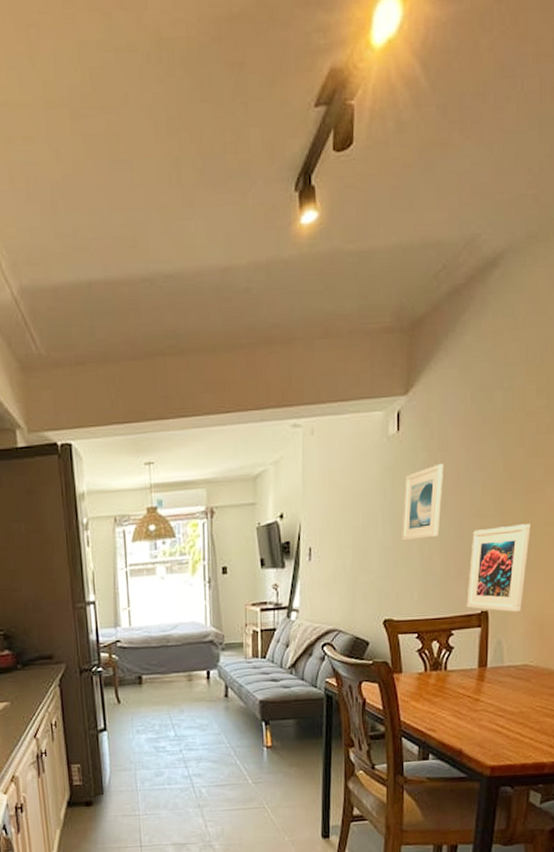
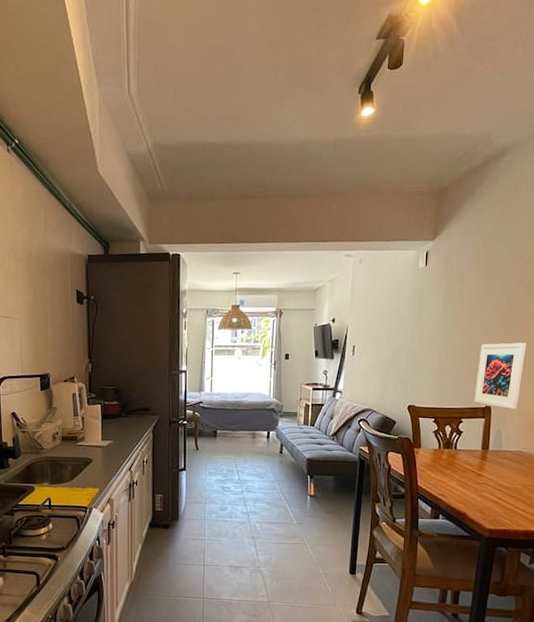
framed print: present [402,463,445,541] -> none [425,292,461,347]

